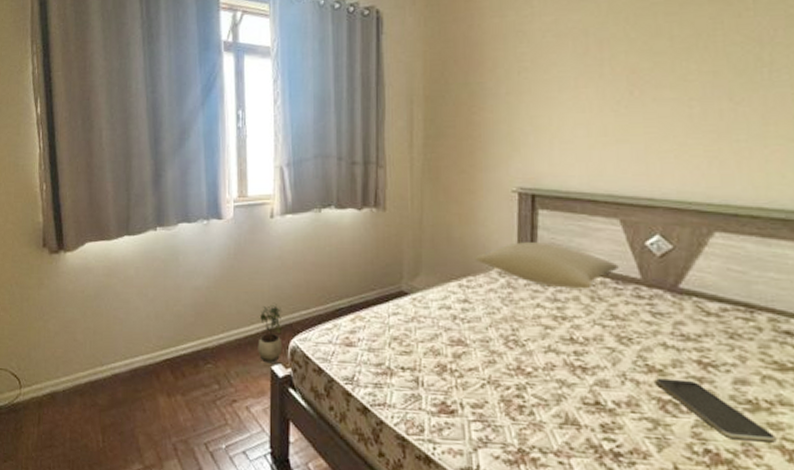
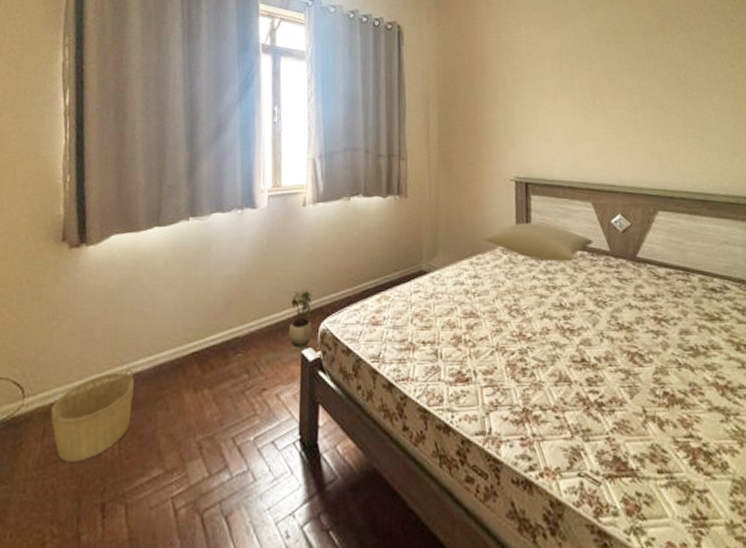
basket: none [43,369,113,449] -> present [50,368,134,462]
mobile phone: present [655,378,777,443] -> none [624,333,712,382]

